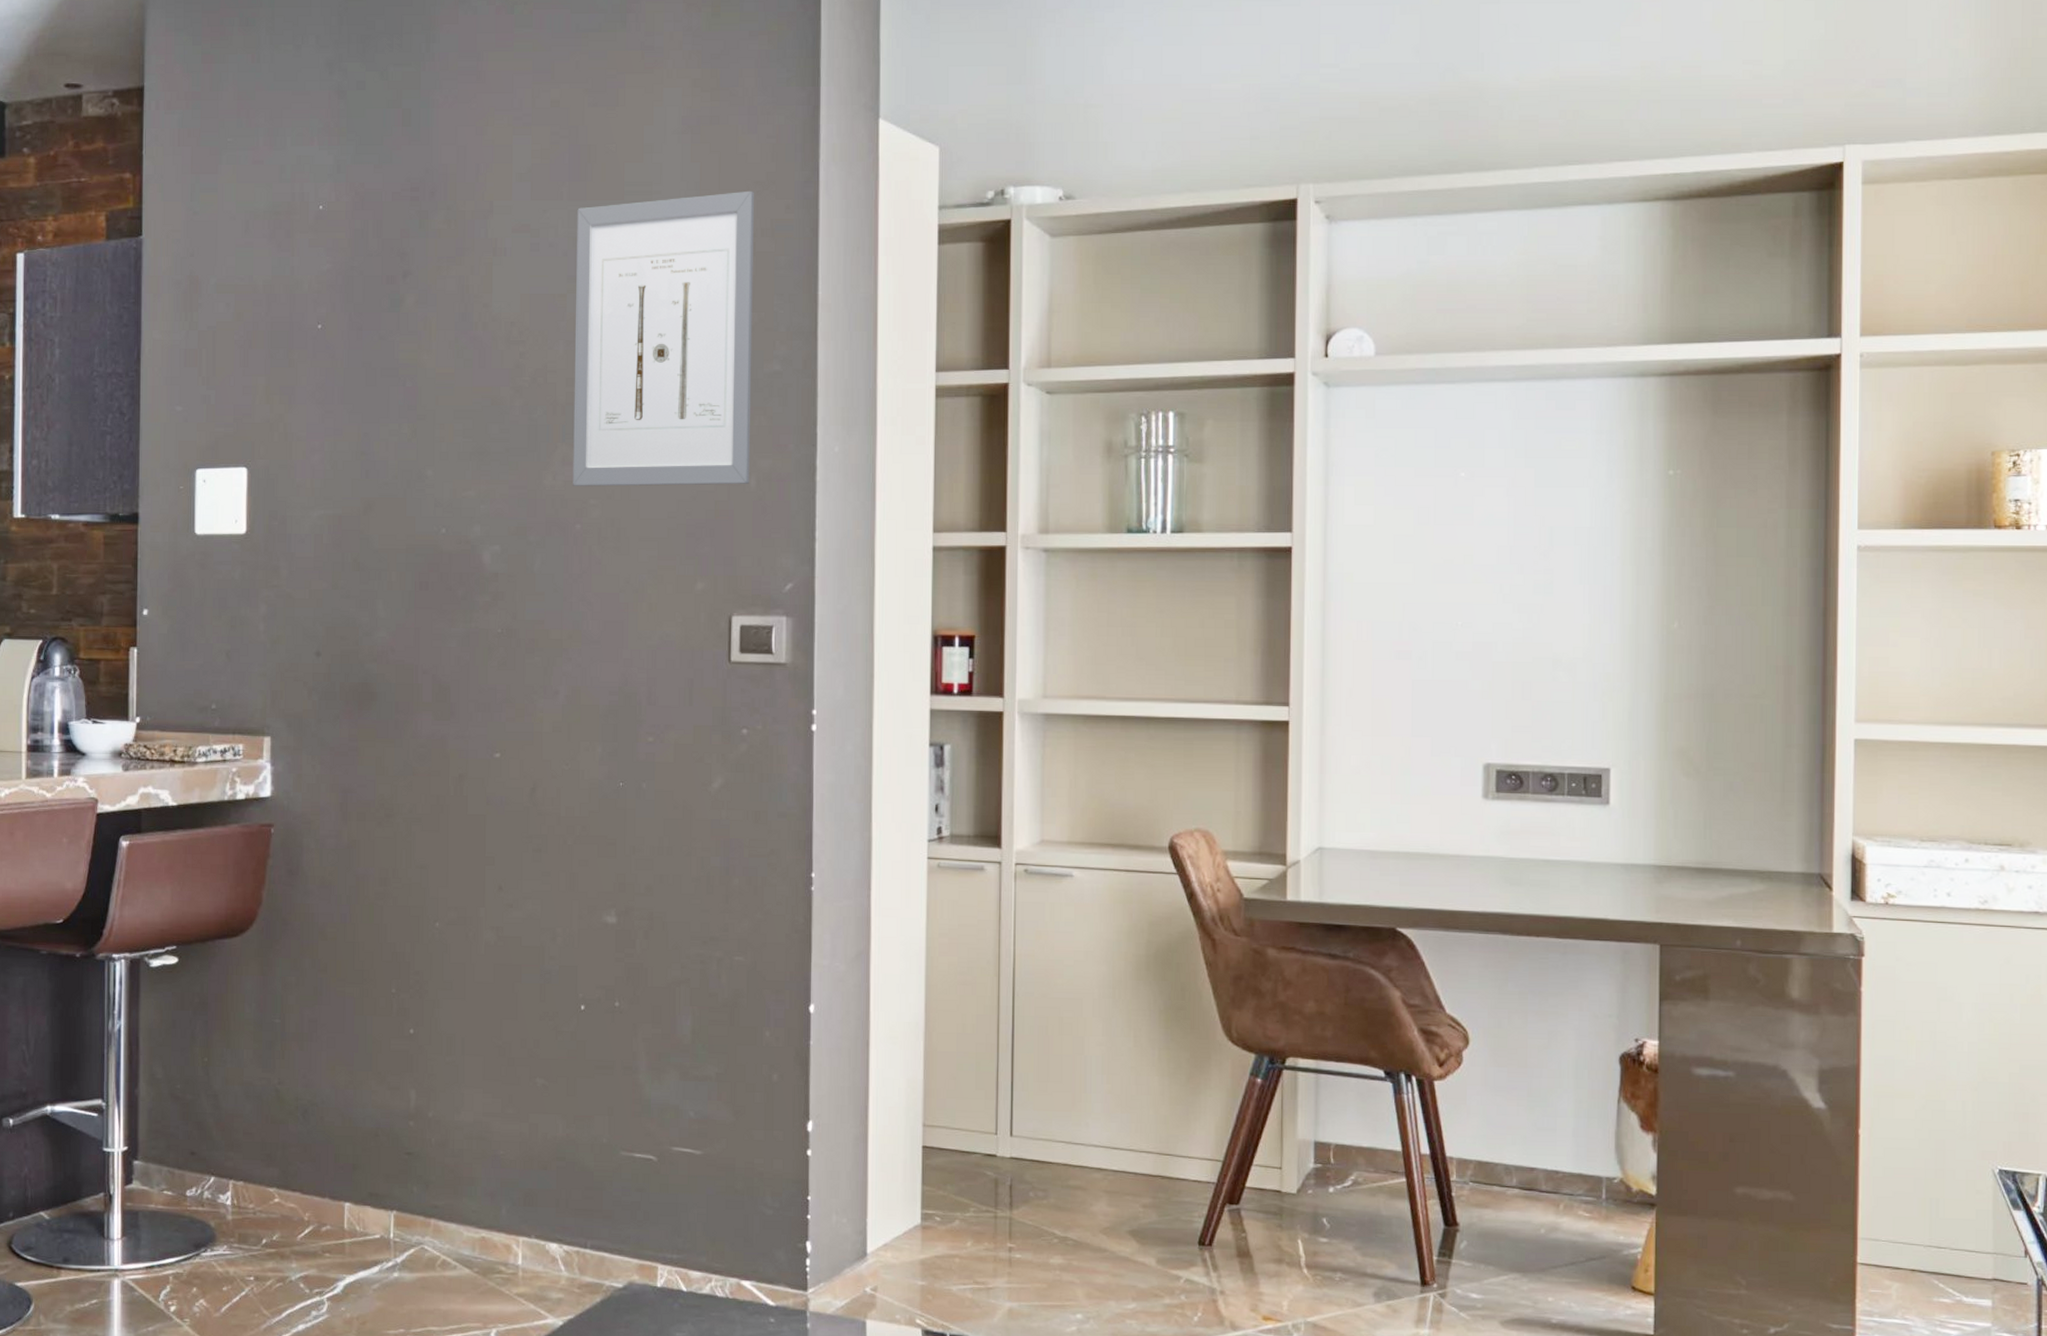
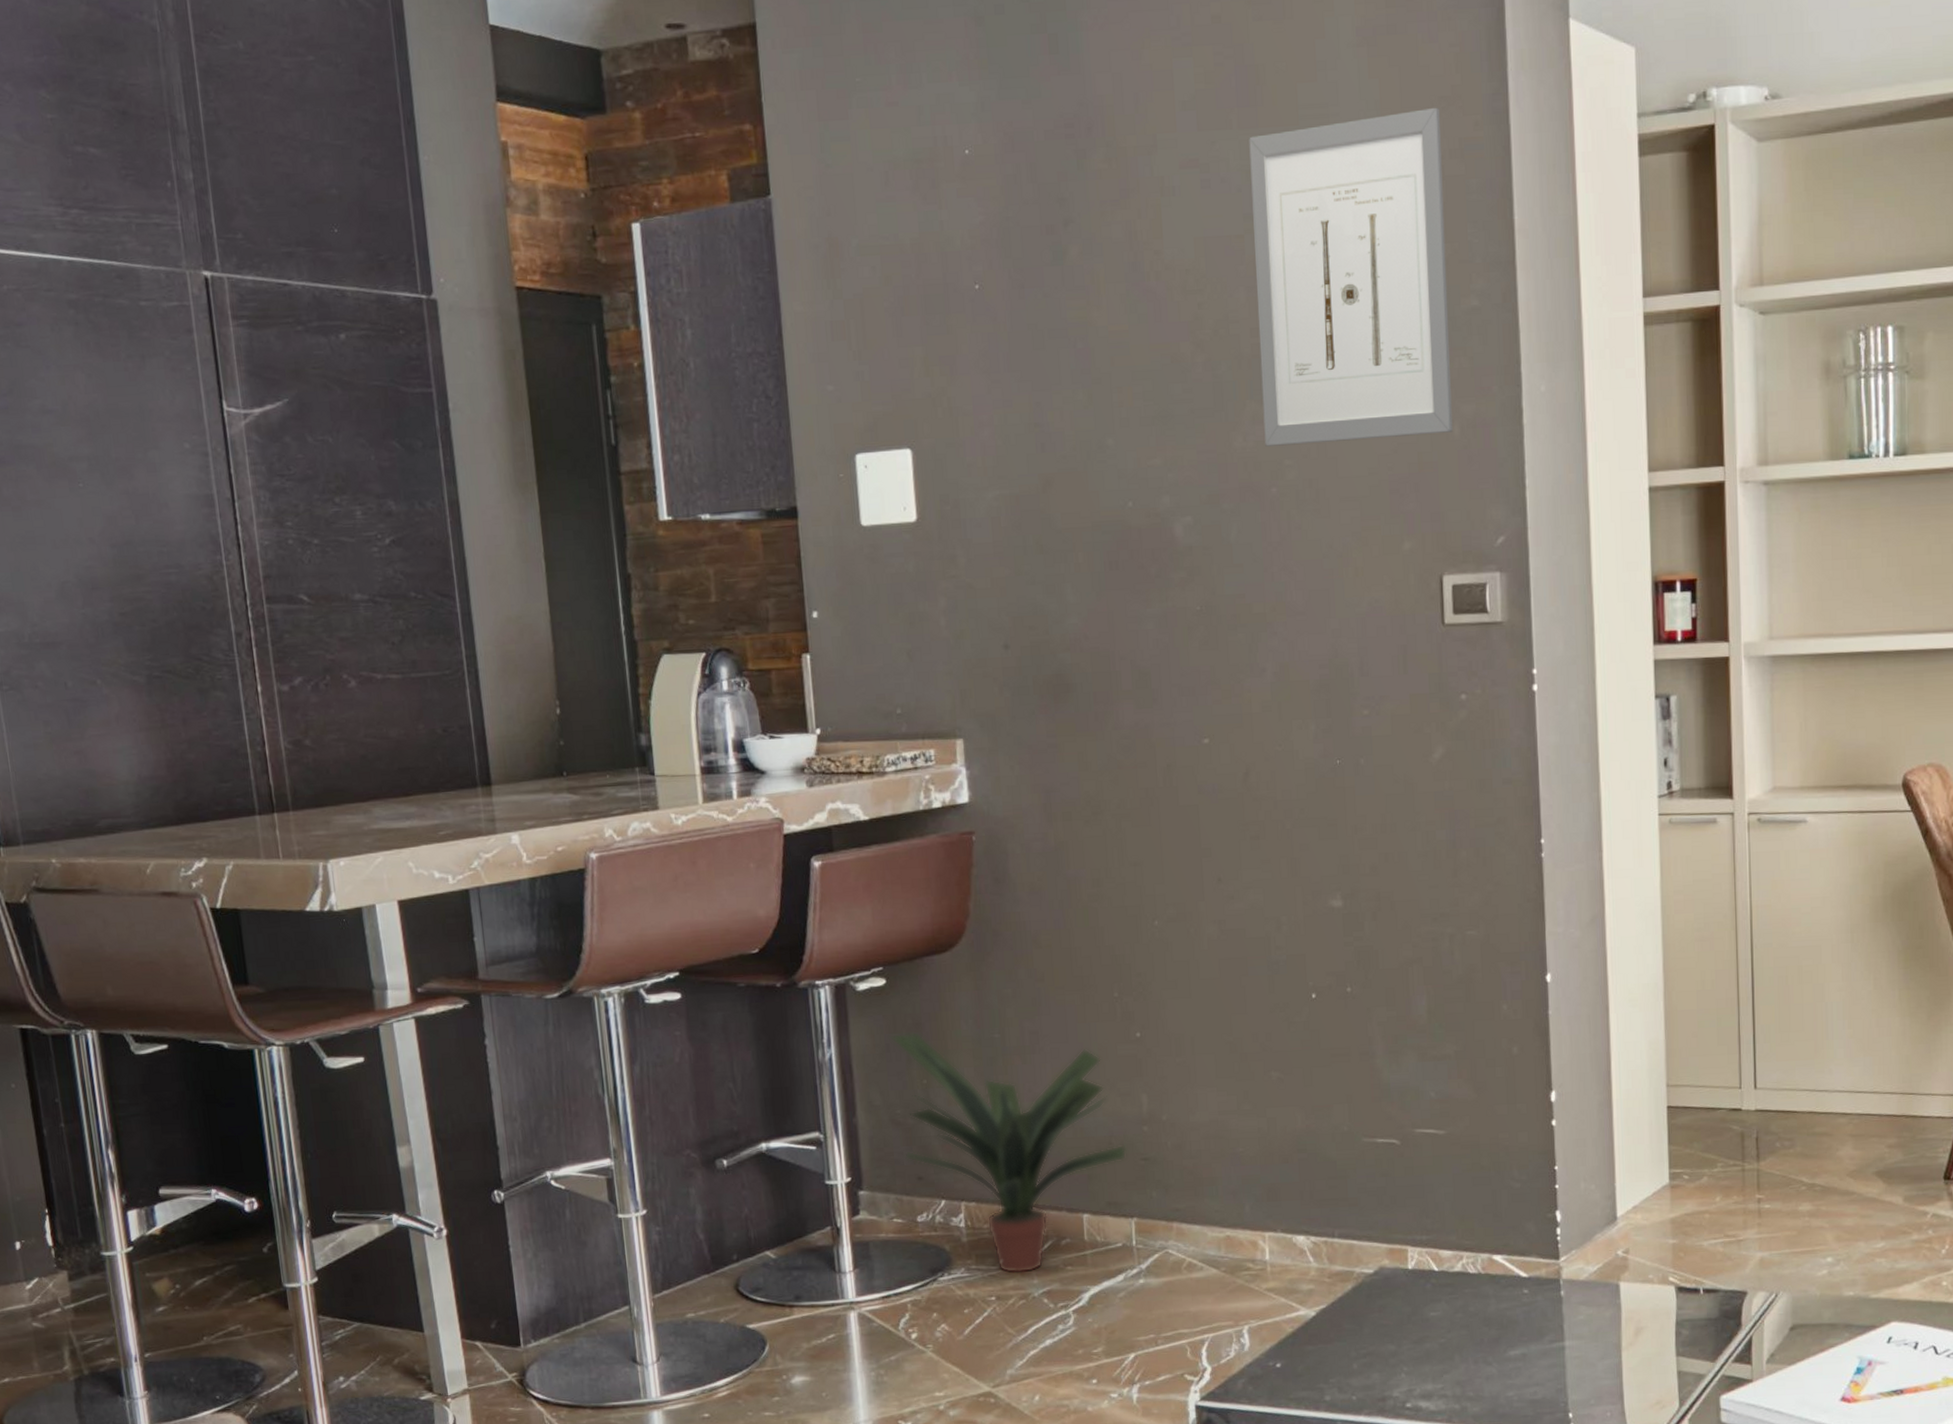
potted plant: none [176,1010,392,1257] -> present [889,1032,1127,1275]

